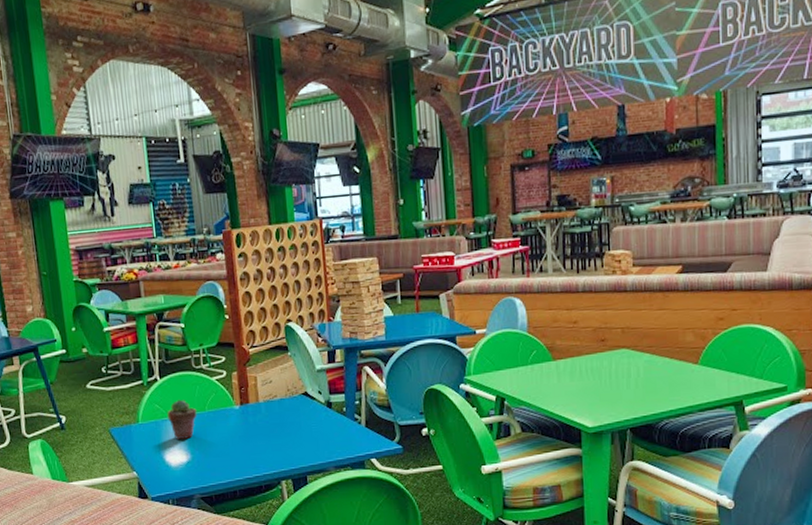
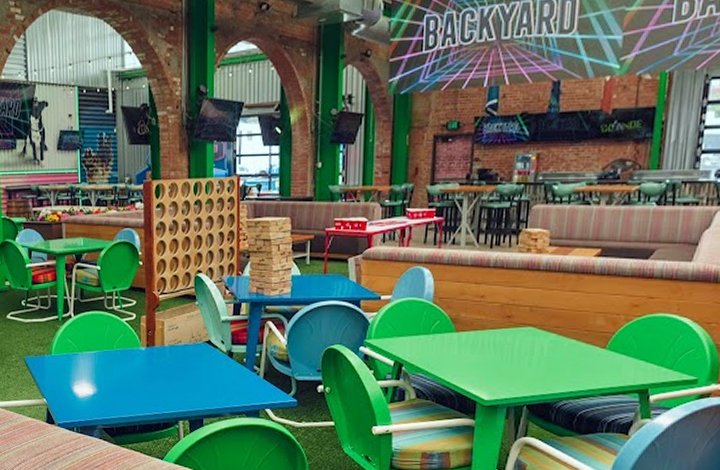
potted succulent: present [167,399,197,439] -> none [78,336,106,373]

